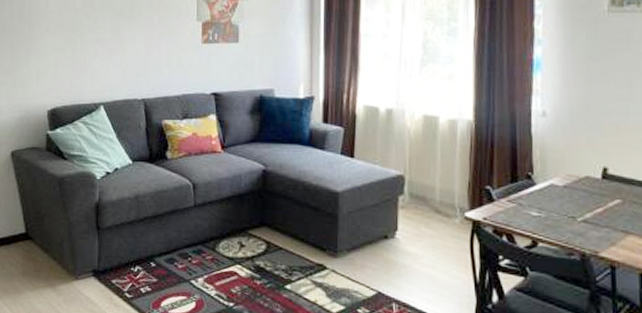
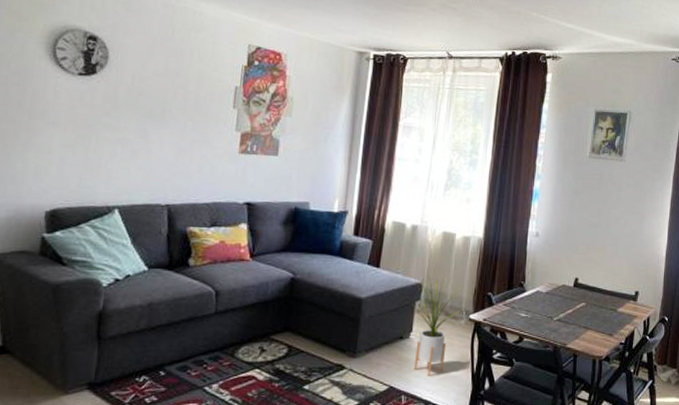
house plant: none [396,166,454,283] -> present [413,276,461,376]

